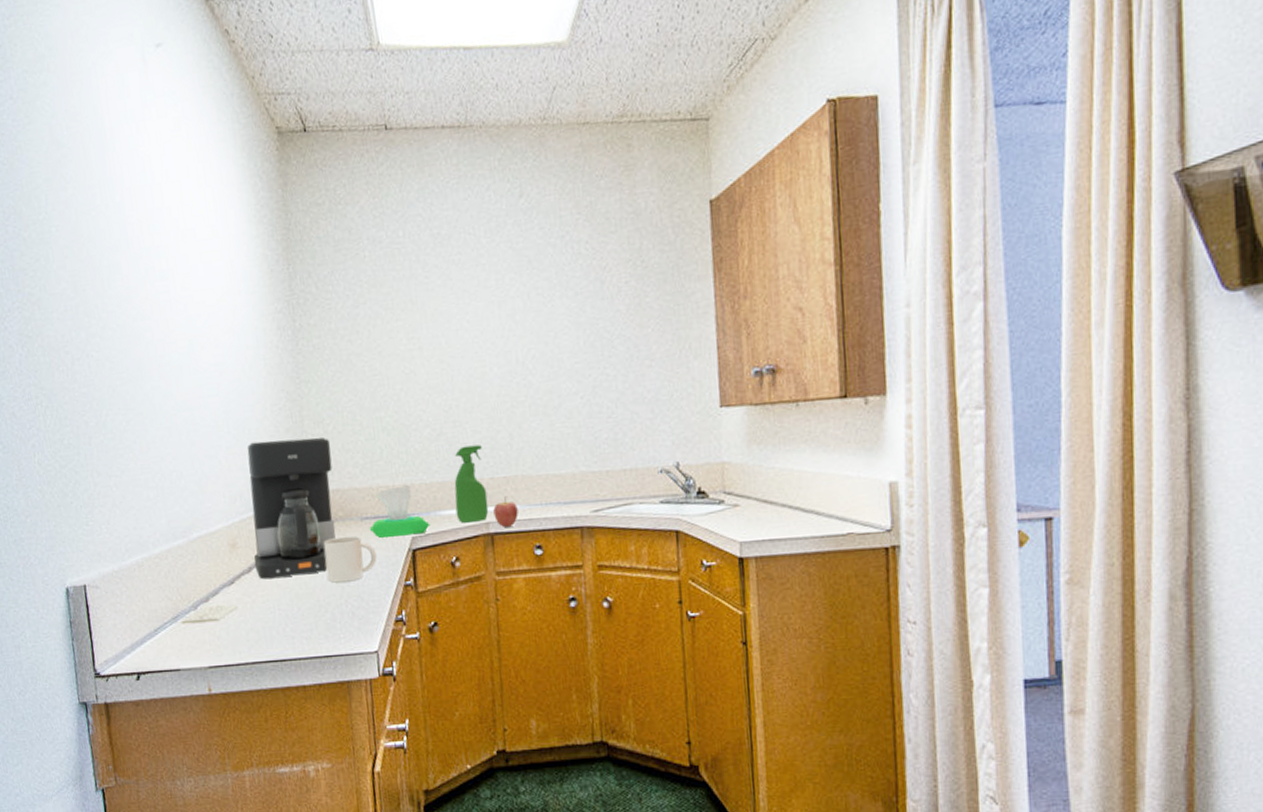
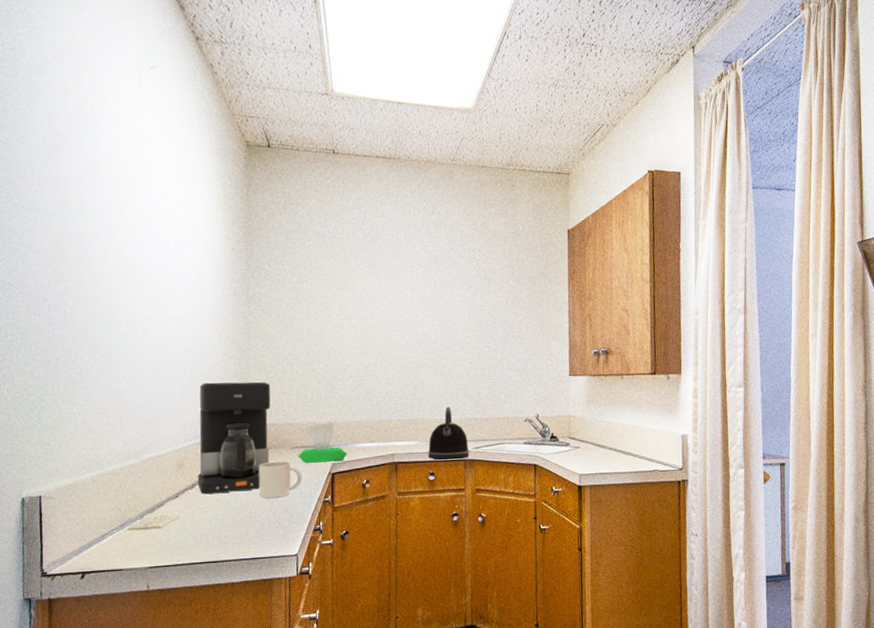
spray bottle: present [454,444,489,523] -> none [368,394,395,454]
fruit: present [493,496,519,528] -> none [398,434,418,459]
kettle: none [531,457,587,528] -> present [427,406,470,460]

